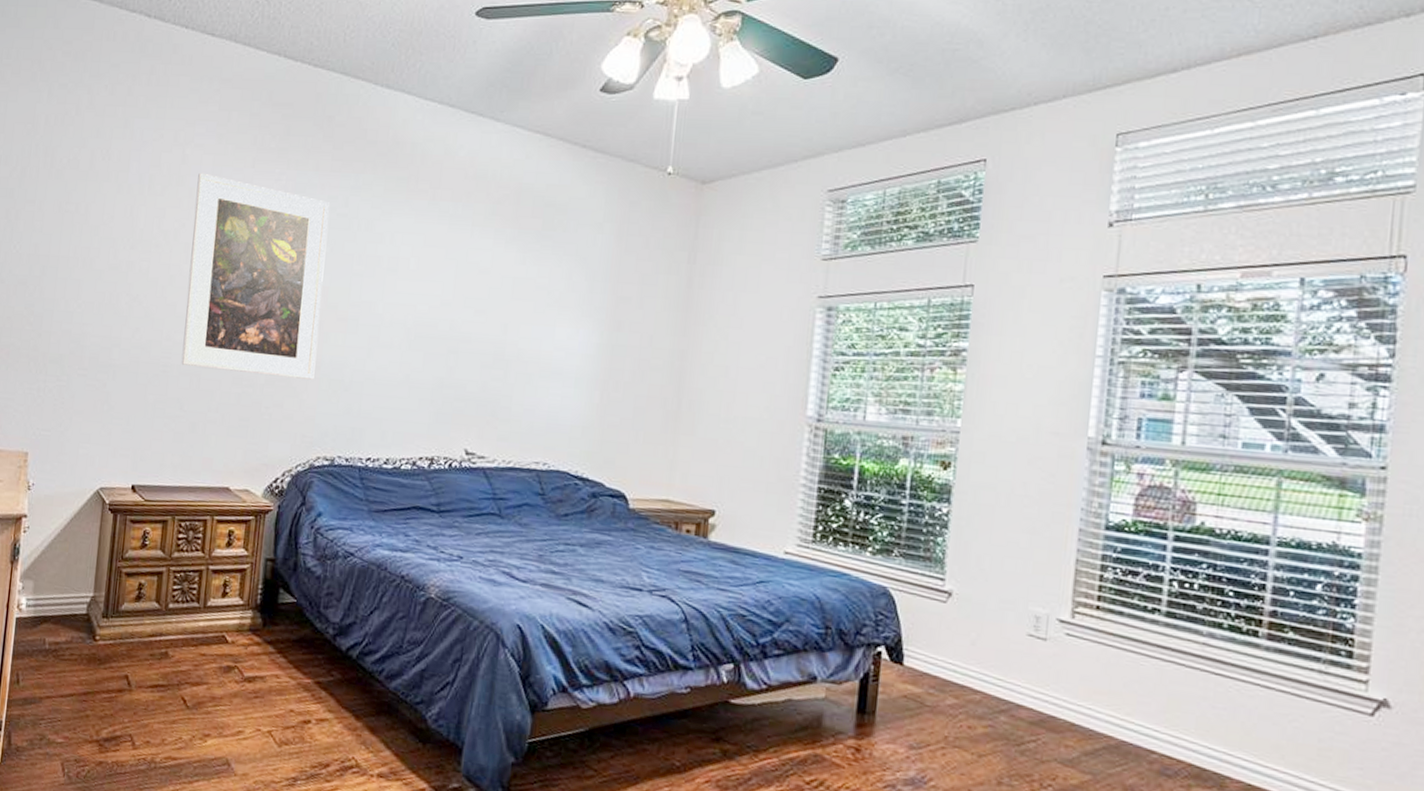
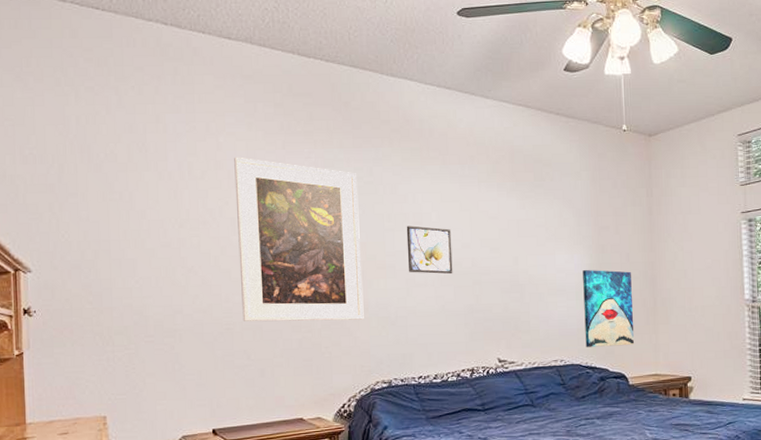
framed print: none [374,271,431,337] -> present [406,225,453,275]
wall art: none [578,350,652,457] -> present [583,269,634,347]

